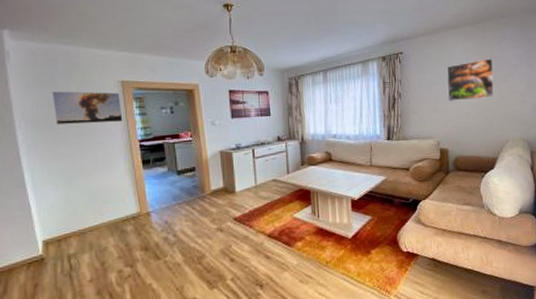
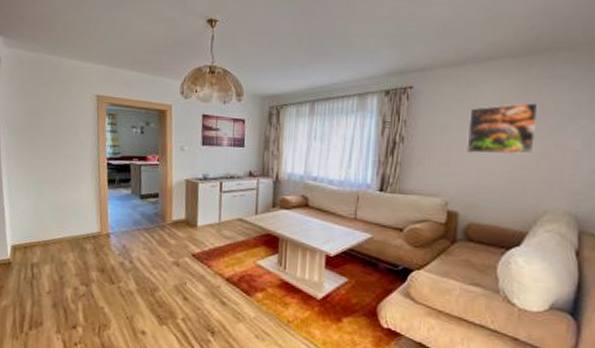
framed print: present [52,91,123,124] -> none [33,100,95,138]

